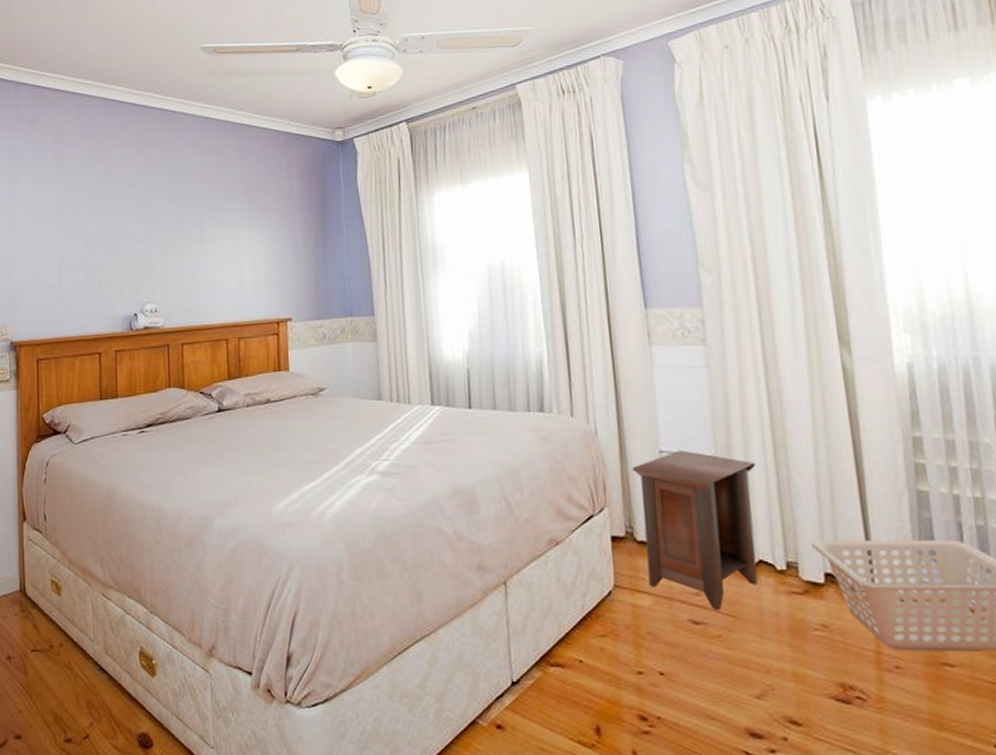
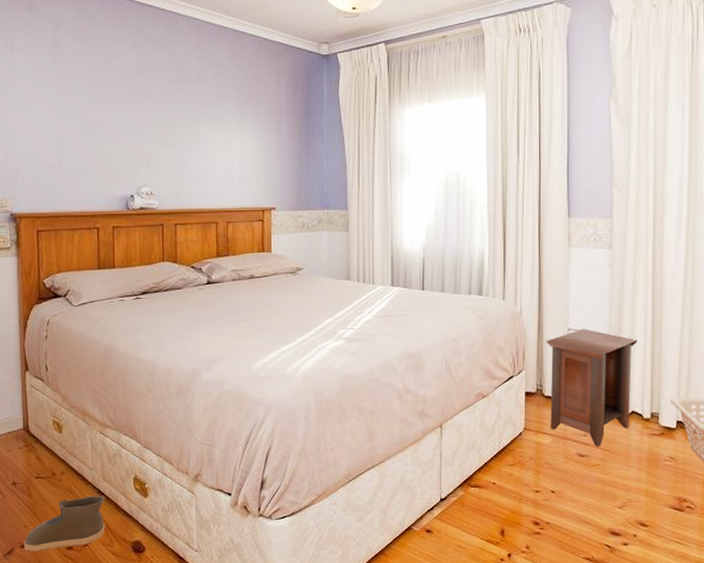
boot: none [18,674,108,745] -> present [24,495,106,552]

